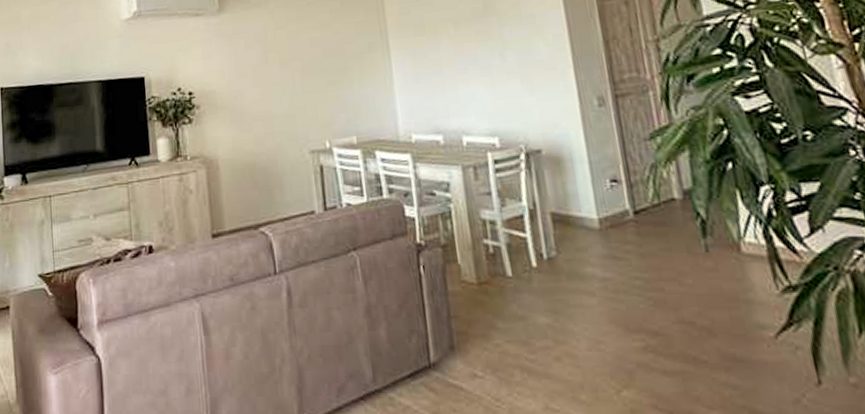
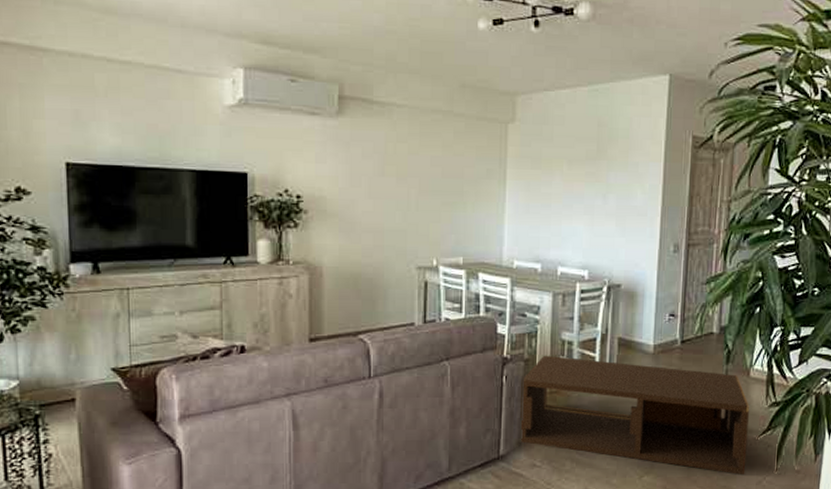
coffee table: none [442,238,771,389] -> present [520,355,749,474]

